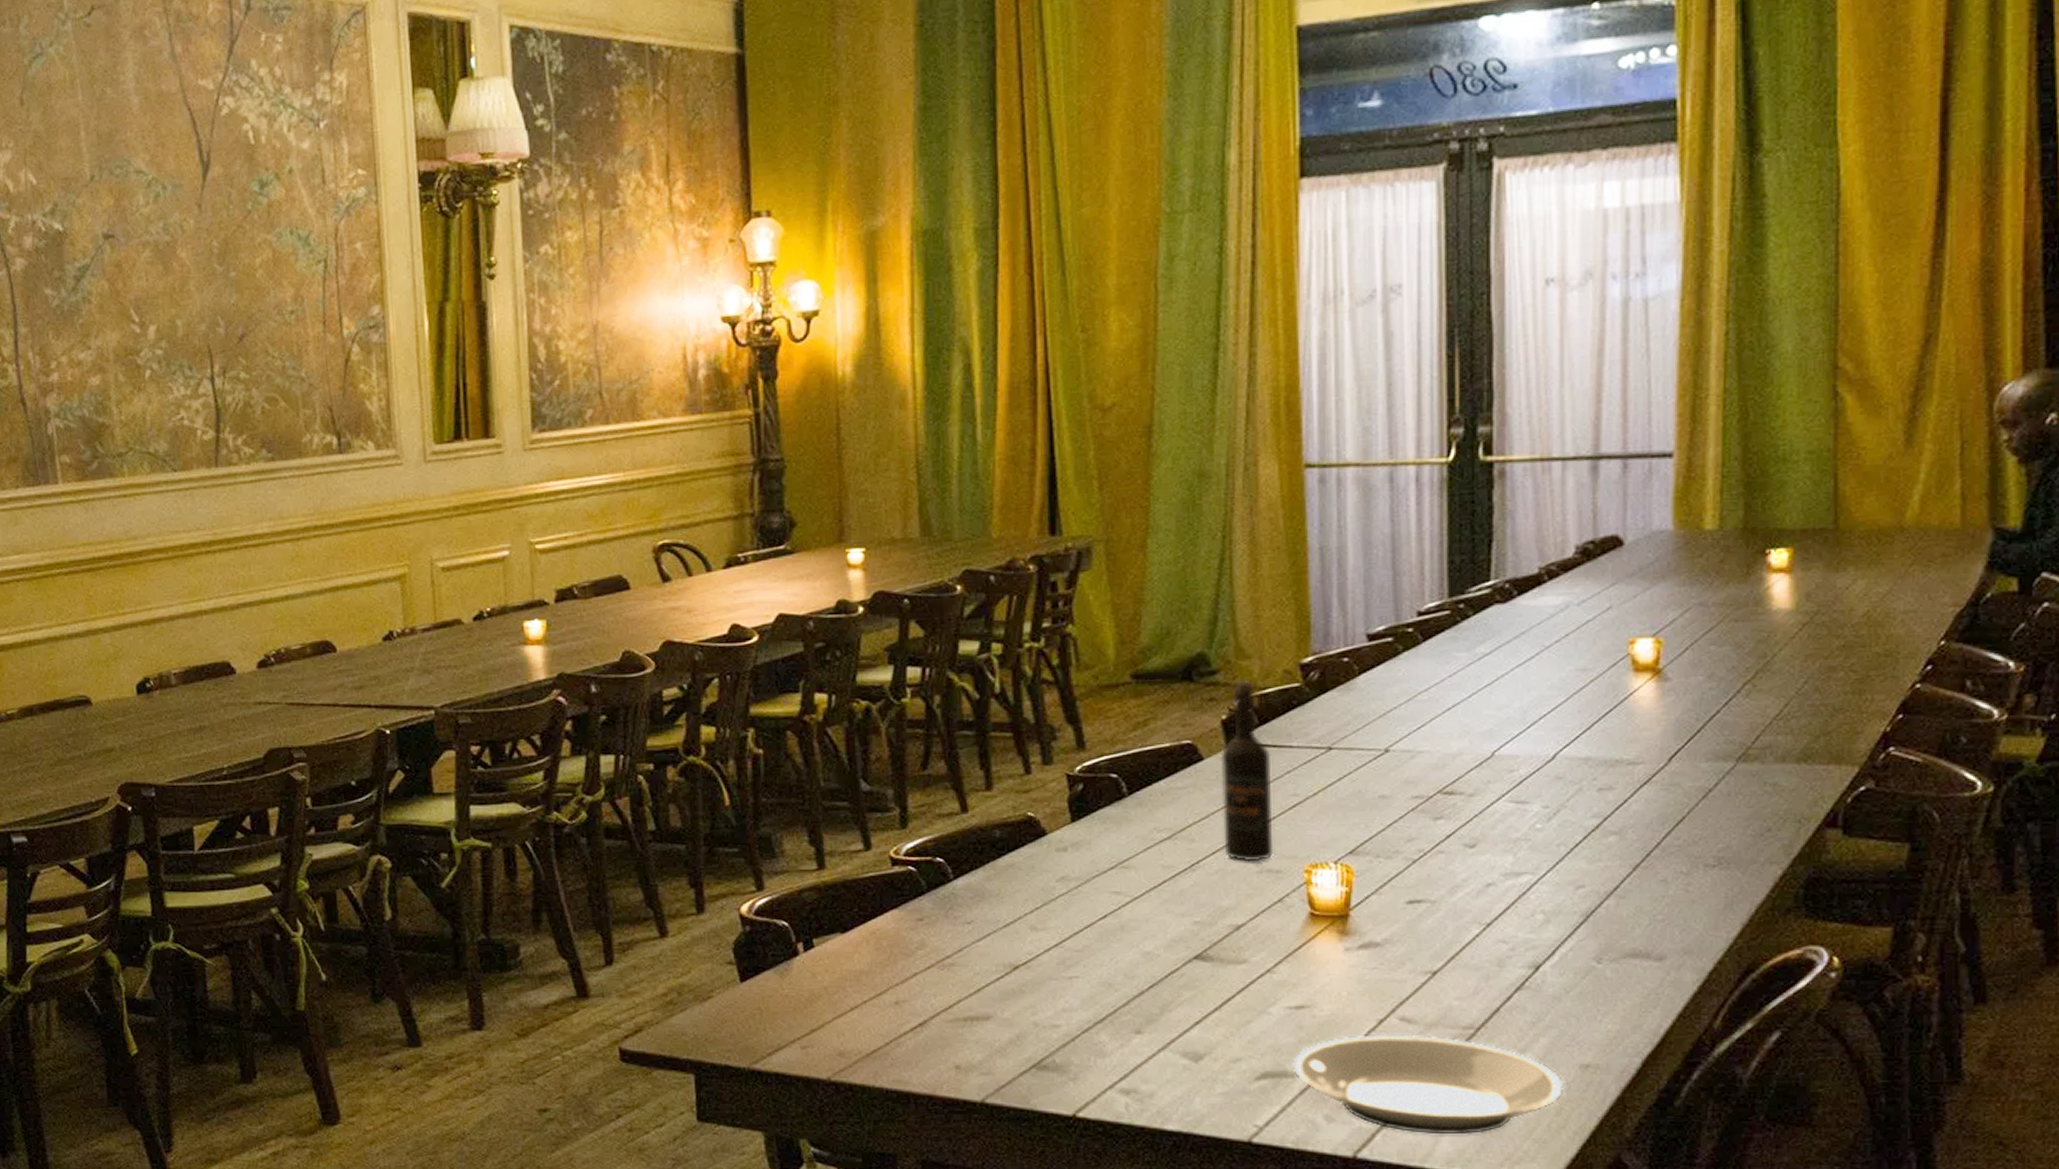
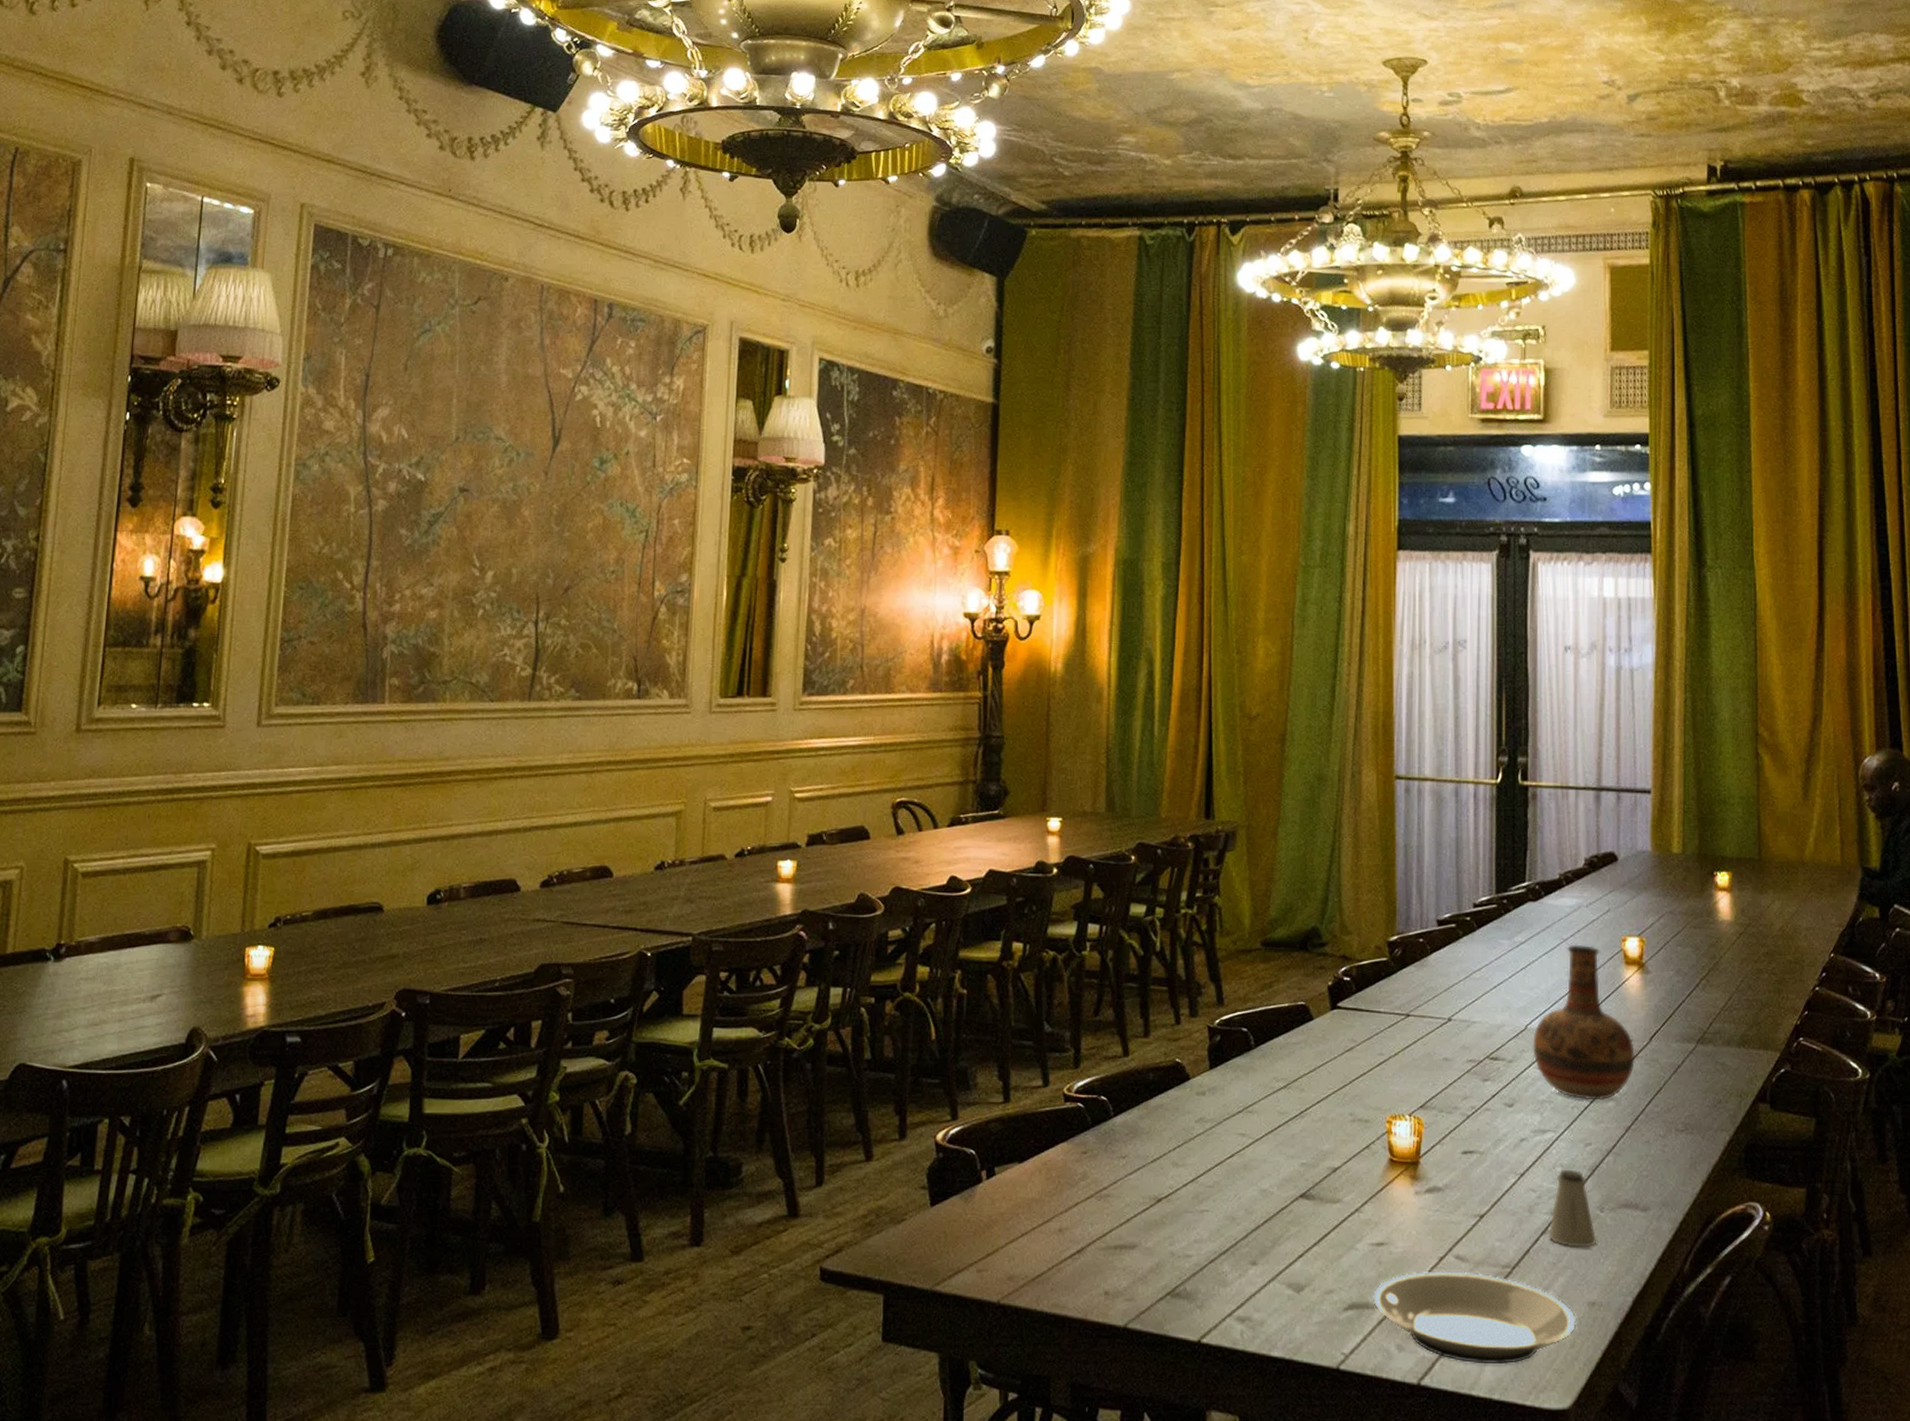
wine bottle: present [1220,679,1274,862] -> none [1326,952,1365,1111]
vase: none [1502,651,1646,836] -> present [1533,944,1635,1101]
saltshaker: none [1524,916,1593,1005] -> present [1548,1169,1597,1248]

